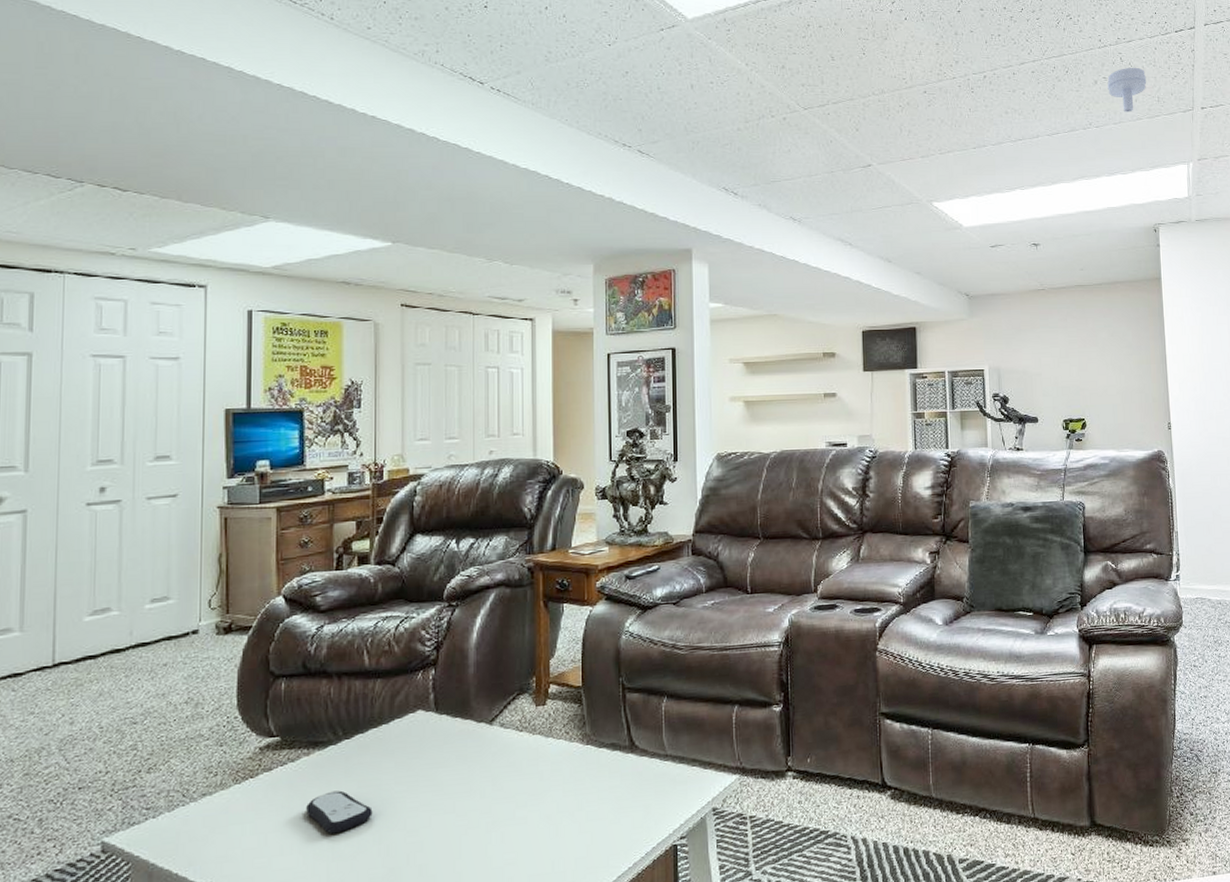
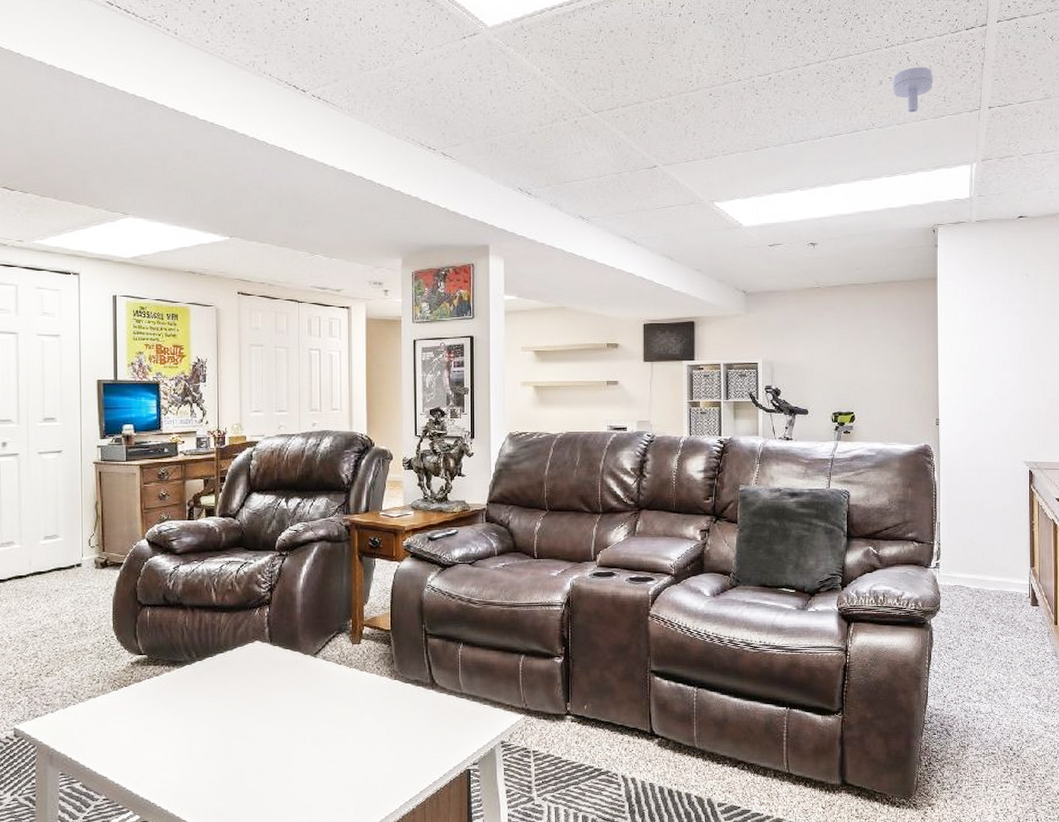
remote control: present [306,790,373,834] -> none [169,702,221,737]

